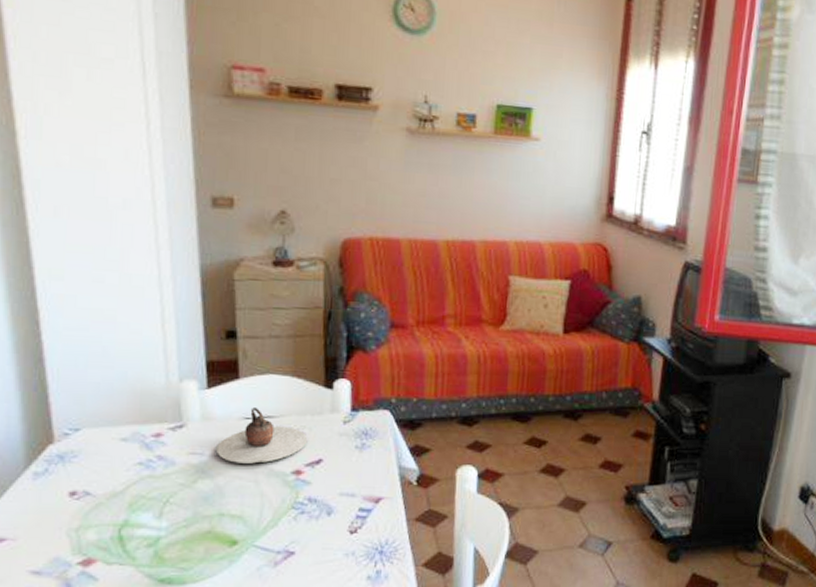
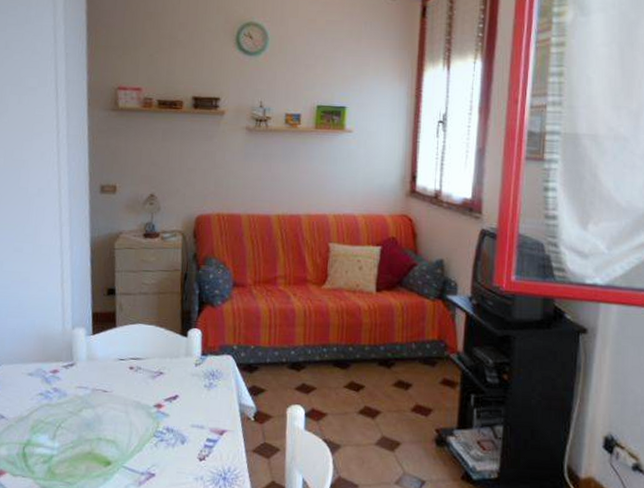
teapot: present [216,407,308,464] -> none [97,351,167,397]

